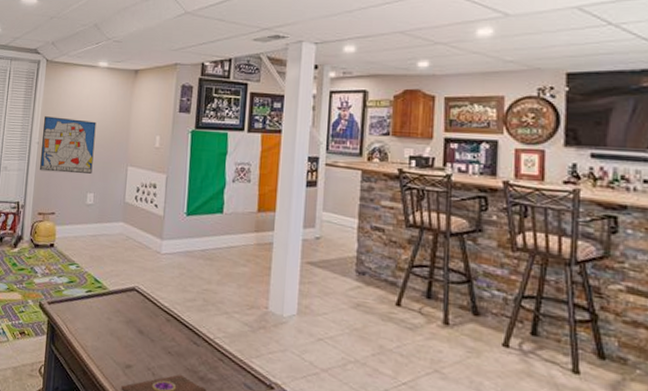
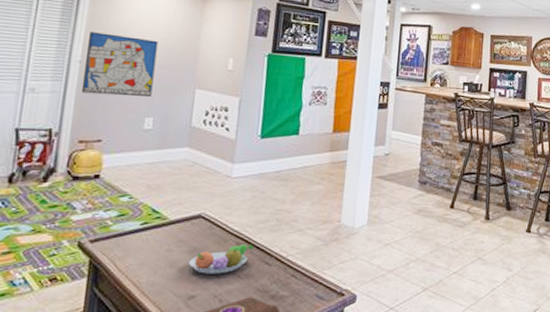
fruit bowl: none [125,321,183,348] -> present [189,245,254,274]

